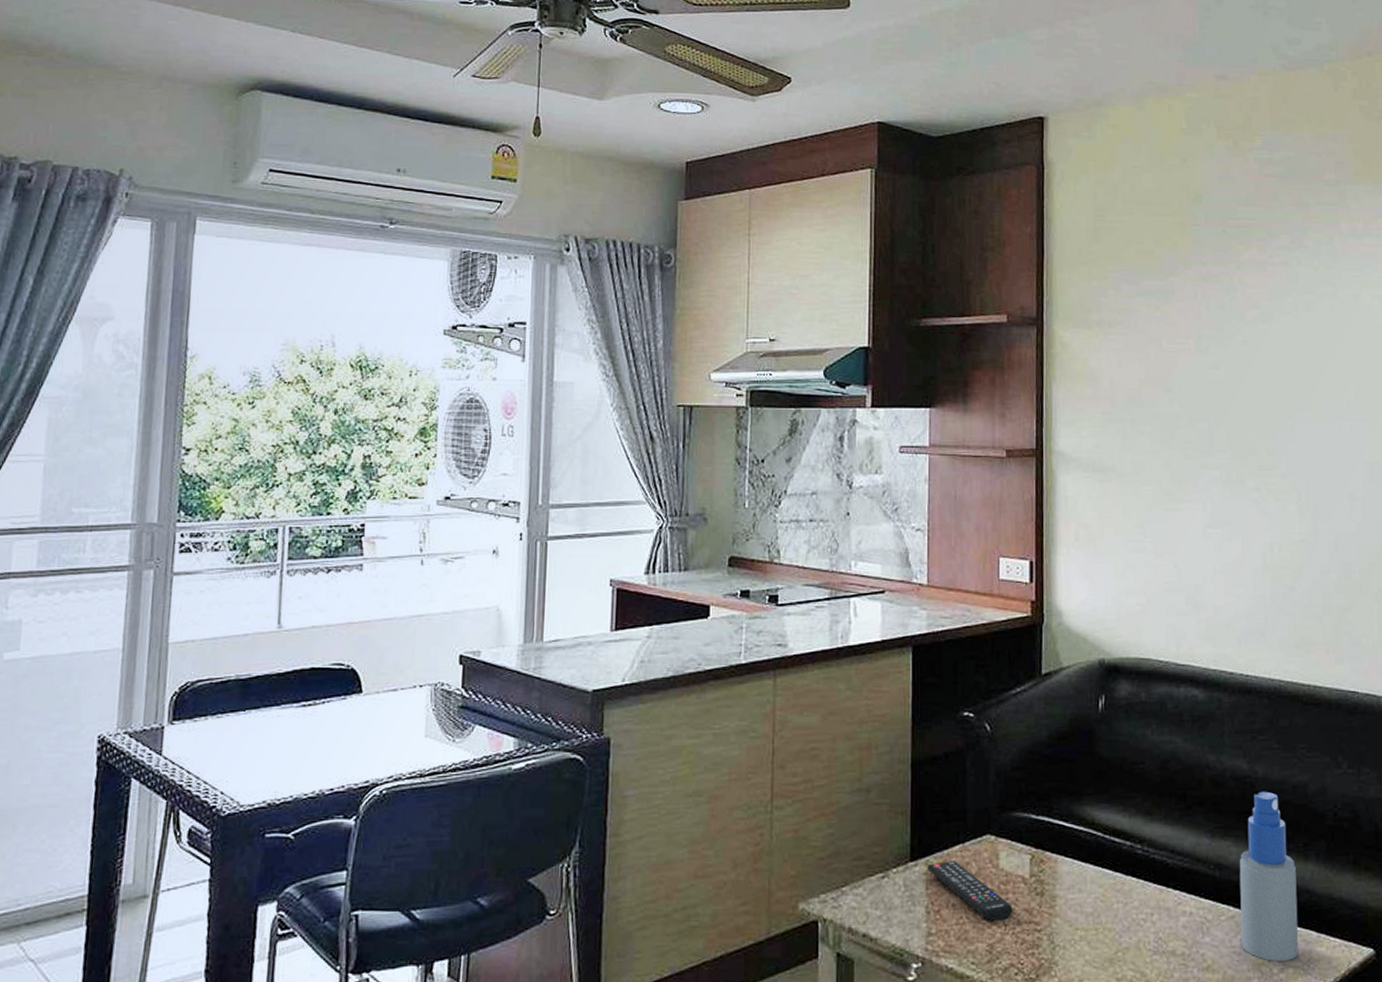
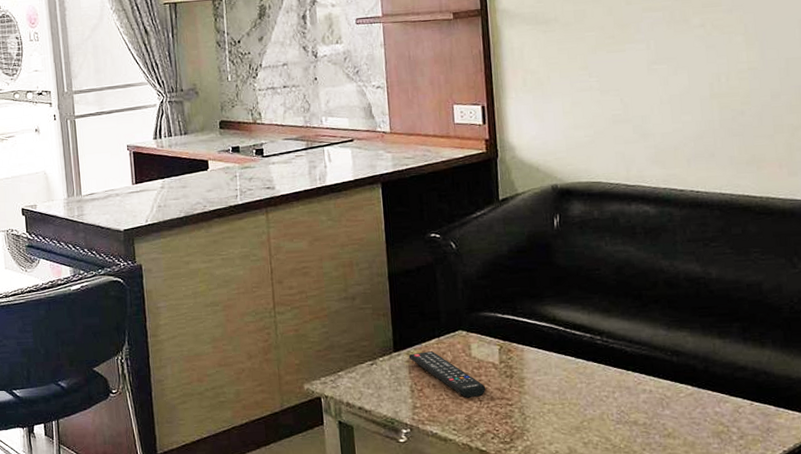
spray bottle: present [1239,791,1298,962] -> none [696,289,757,431]

